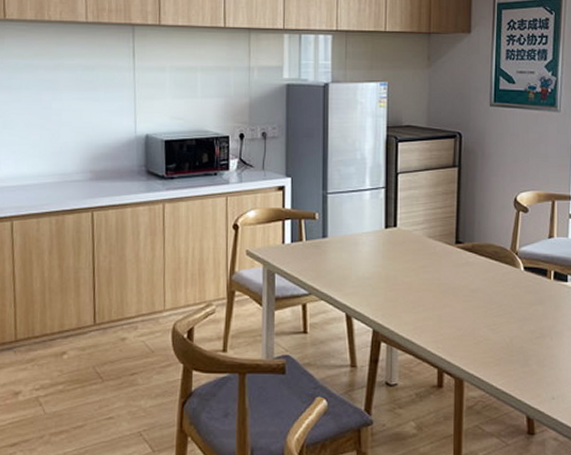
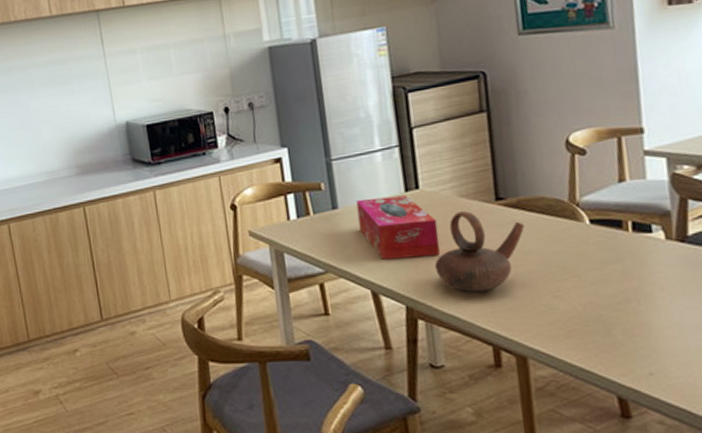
tissue box: none [343,231,407,287] -> present [356,195,440,260]
teapot: none [401,250,475,322] -> present [435,211,524,293]

